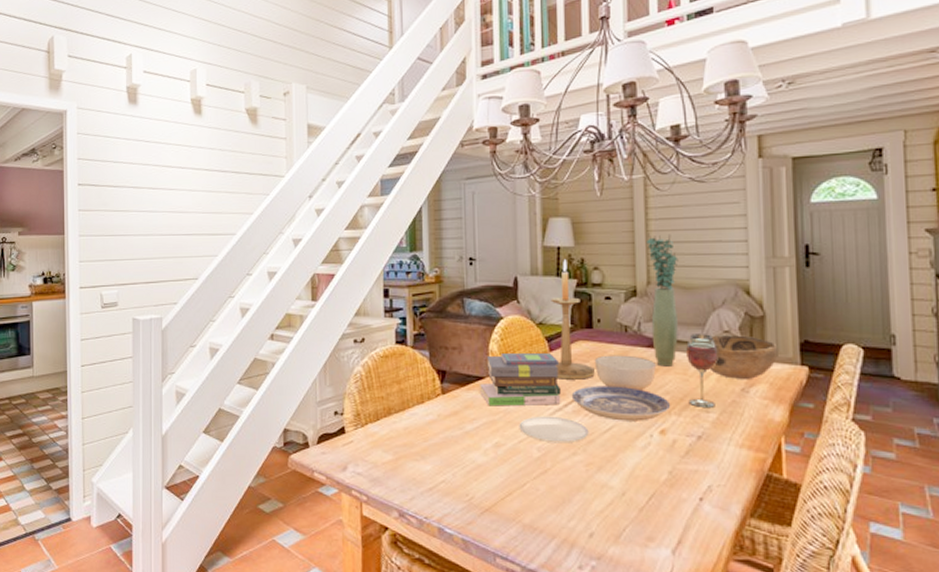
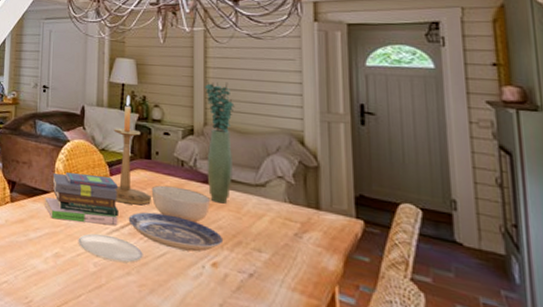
wineglass: present [686,334,718,407] -> none [240,175,272,248]
decorative bowl: present [709,335,778,379] -> none [262,179,332,226]

